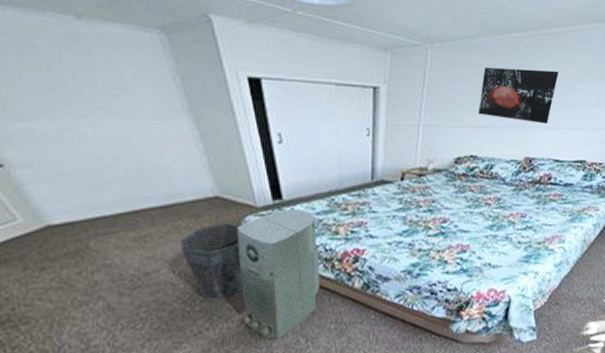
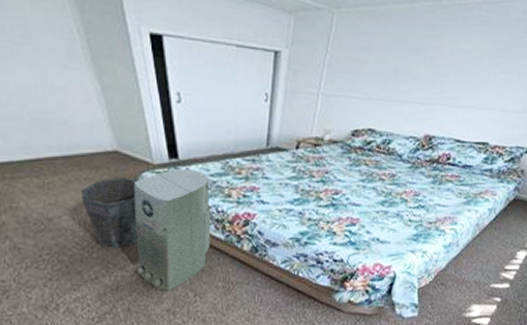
wall art: present [478,67,559,124] -> none [380,37,471,102]

